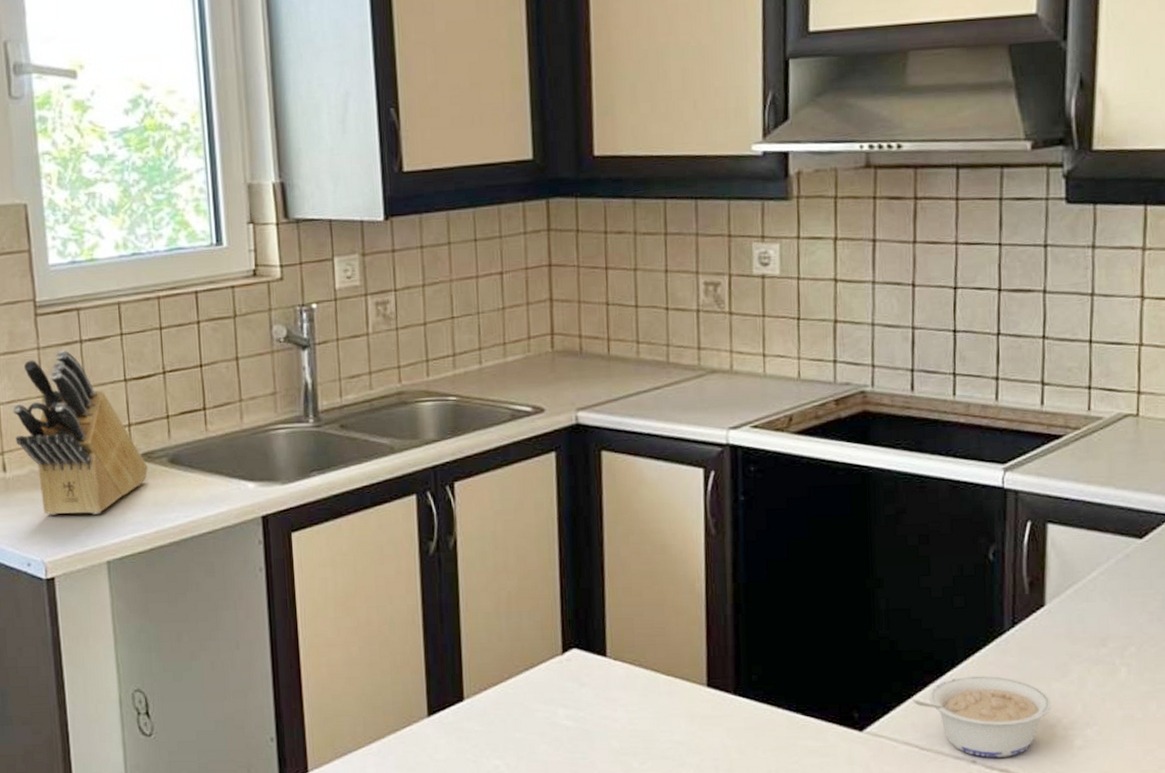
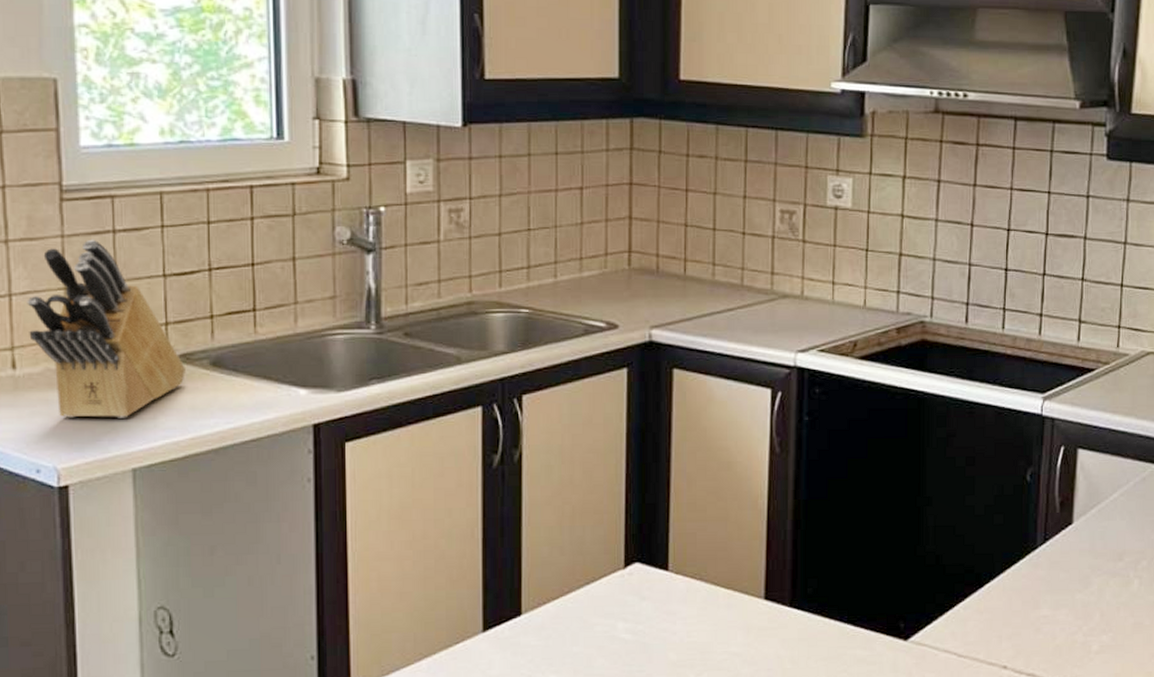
legume: present [912,675,1052,758] -> none [953,587,1075,663]

